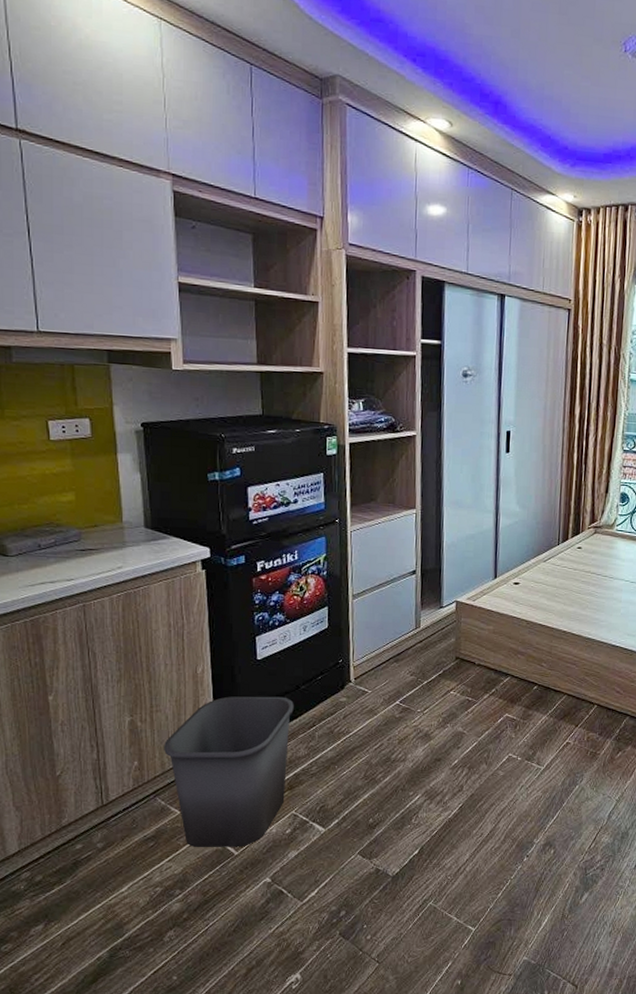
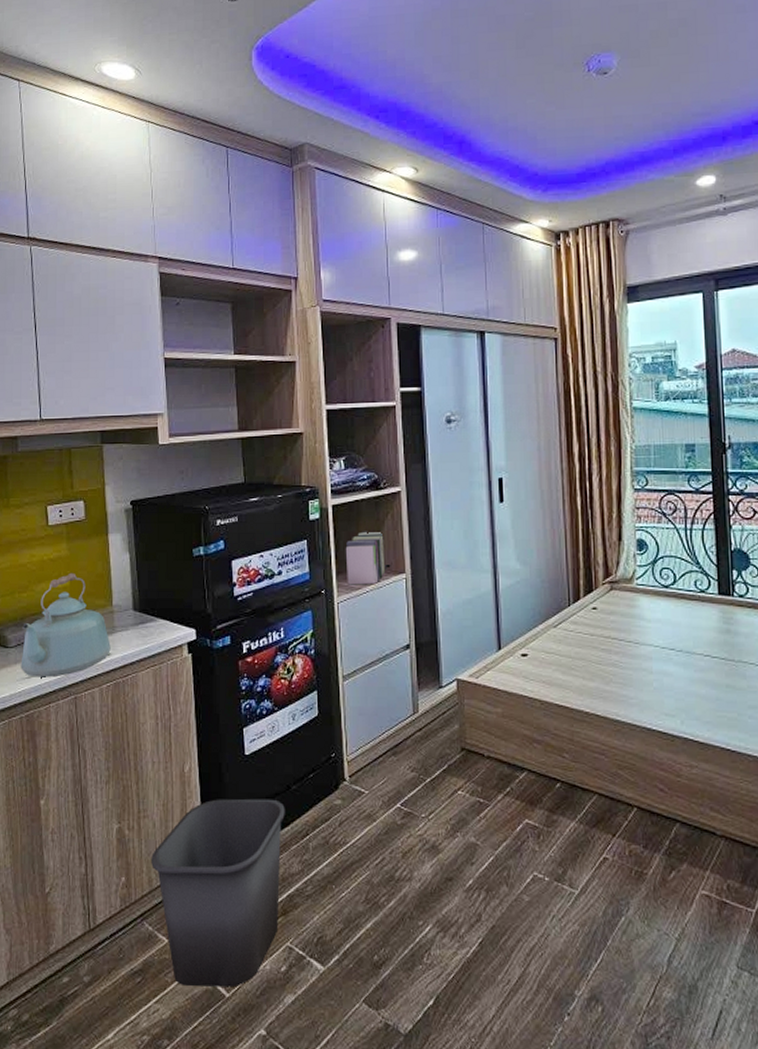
kettle: none [23,488,121,586] -> present [20,572,111,678]
books: none [360,469,403,517] -> present [345,531,391,585]

